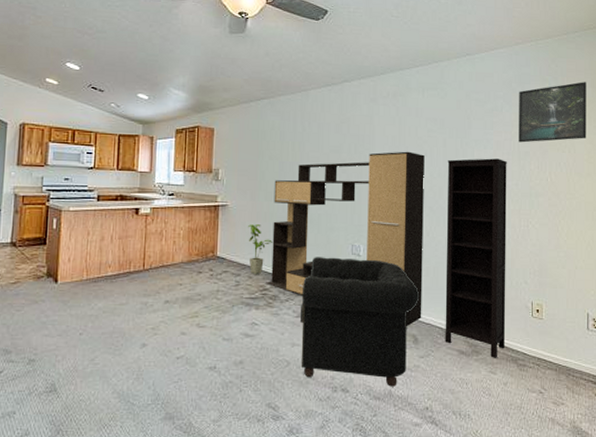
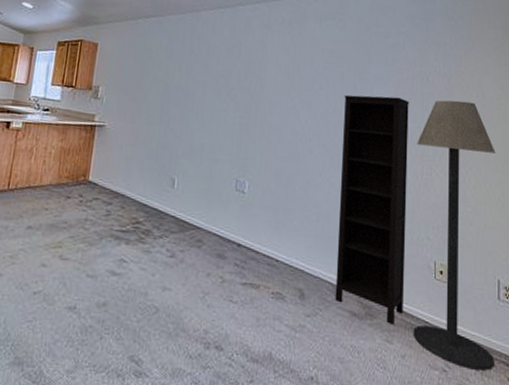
house plant: present [248,224,272,275] -> none [123,148,150,206]
media console: present [264,151,425,326] -> none [138,81,320,278]
armchair: present [299,257,420,387] -> none [170,190,309,349]
floor lamp: none [514,157,586,390] -> present [413,100,495,371]
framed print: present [519,82,587,143] -> none [422,22,496,84]

